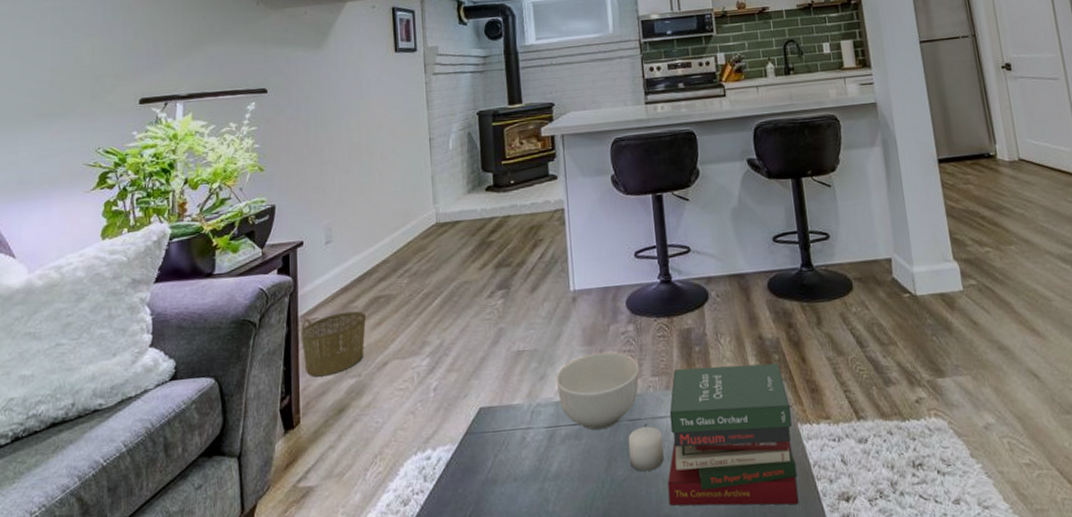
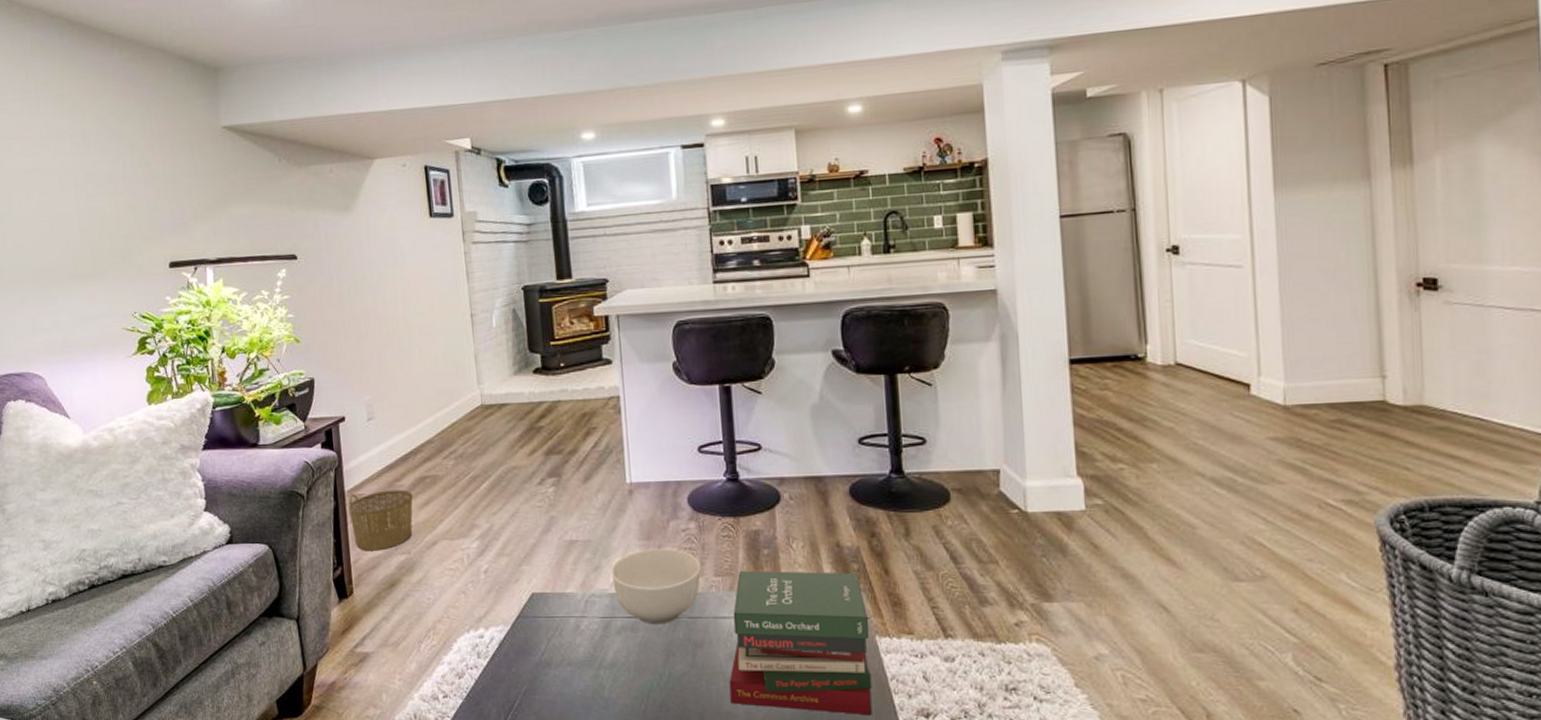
candle: present [628,426,664,472] -> none [687,625,726,669]

